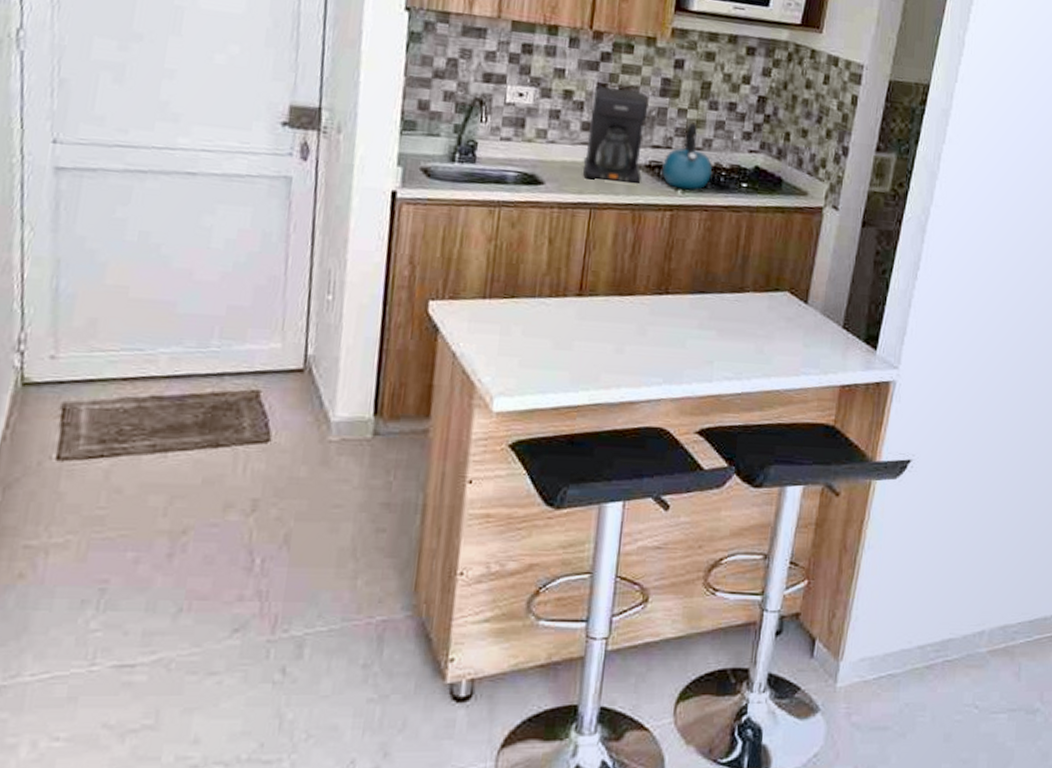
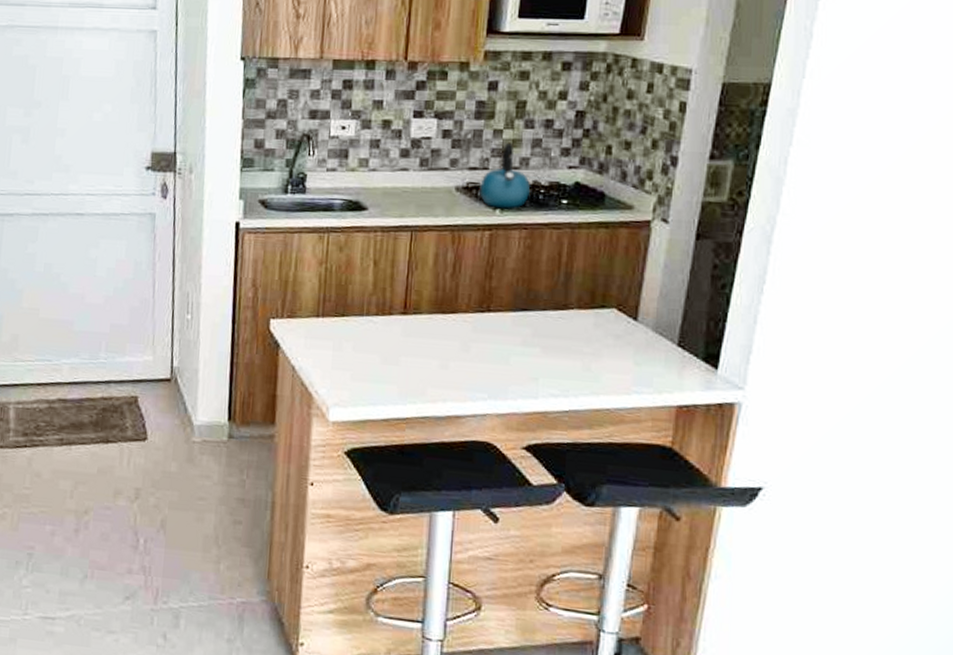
coffee maker: present [582,87,649,184] -> none [402,115,464,206]

